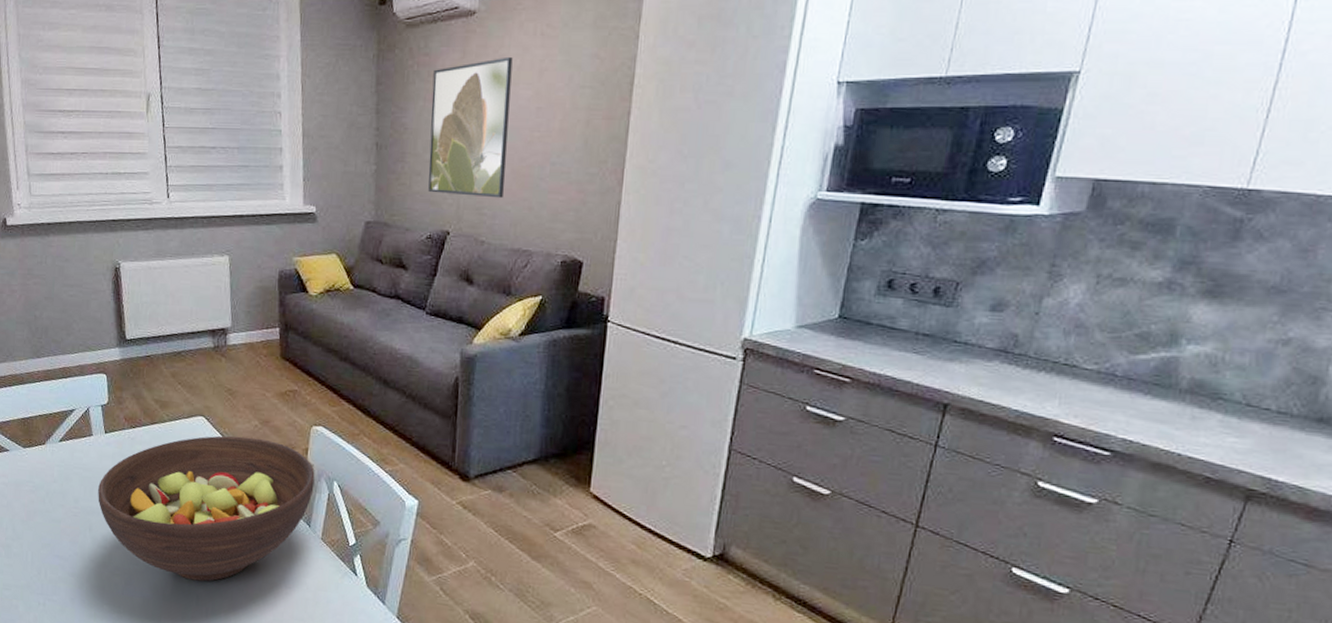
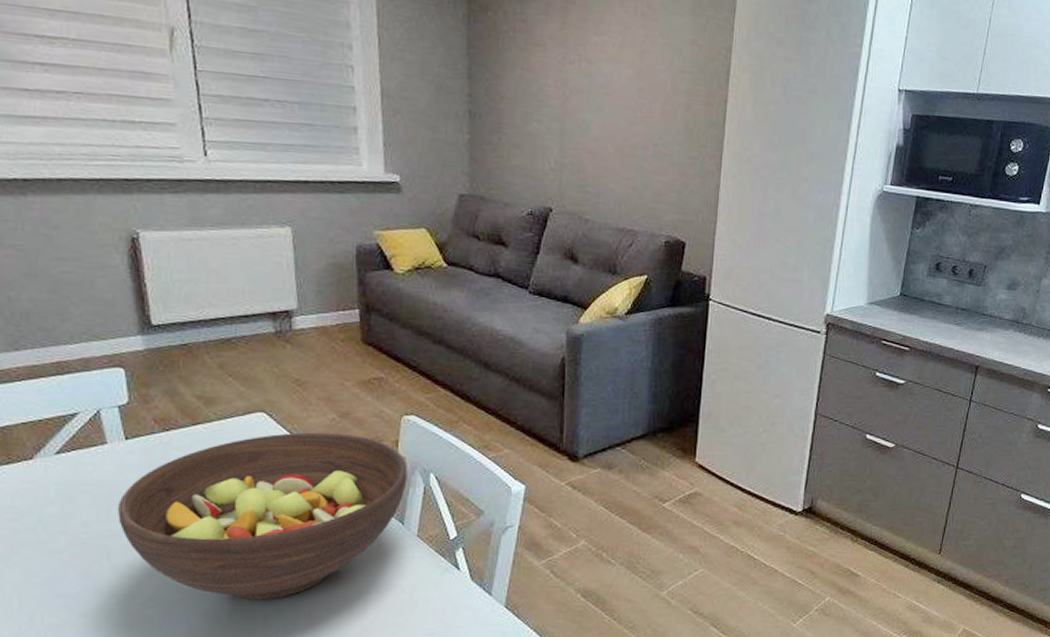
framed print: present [428,56,513,199] -> none [528,33,614,177]

